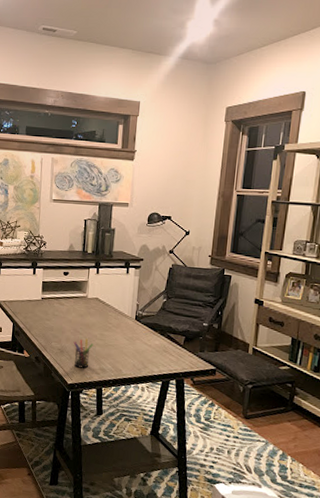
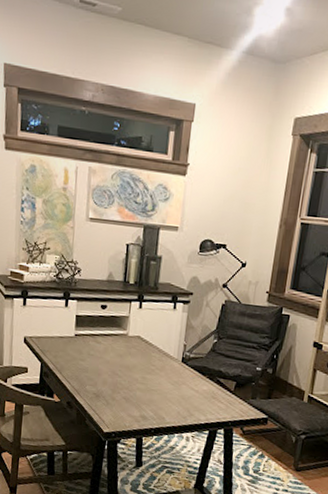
pen holder: present [73,338,93,369] -> none [111,382,134,416]

